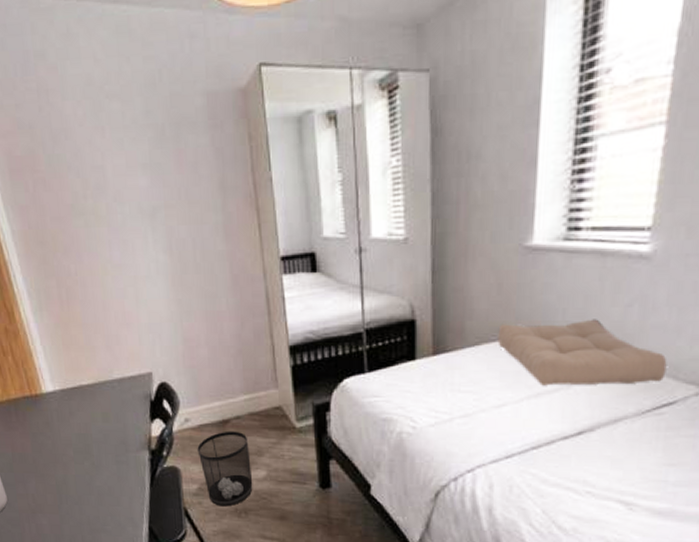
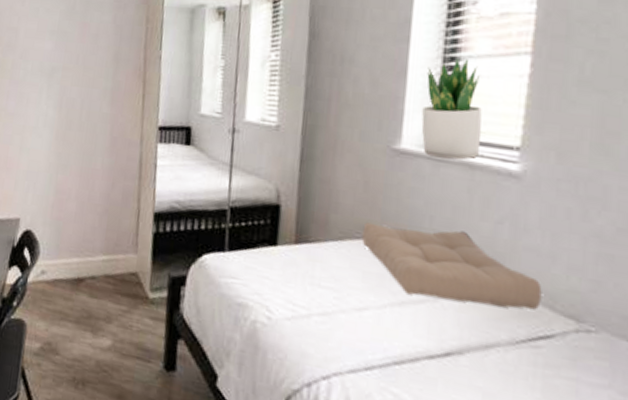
waste bin: present [197,431,253,507] -> none [47,290,99,374]
planter: none [553,138,615,249] -> present [421,59,482,161]

